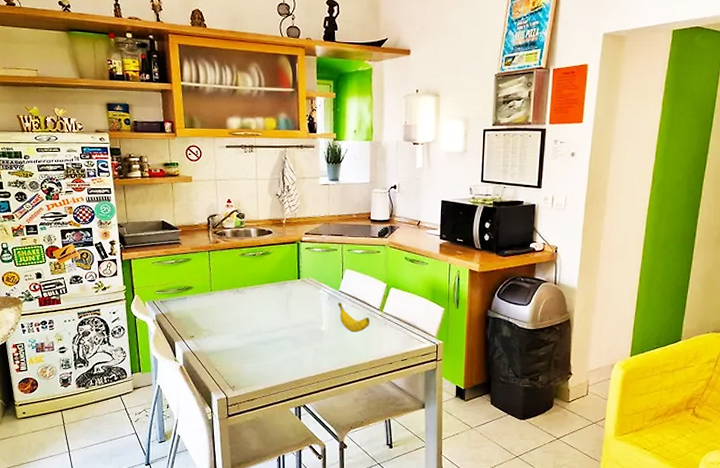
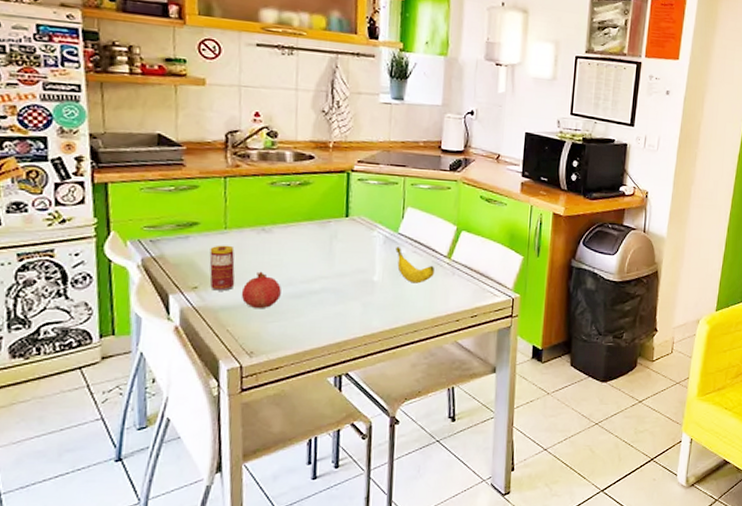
beverage can: none [201,303,220,339] -> present [209,245,235,291]
fruit: none [224,324,253,352] -> present [241,271,281,308]

